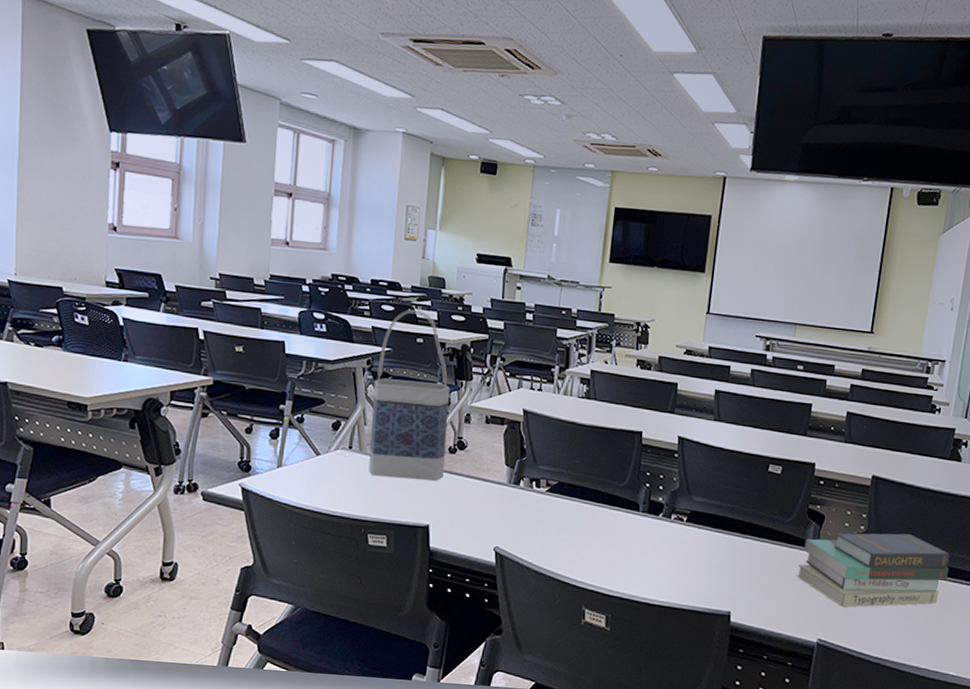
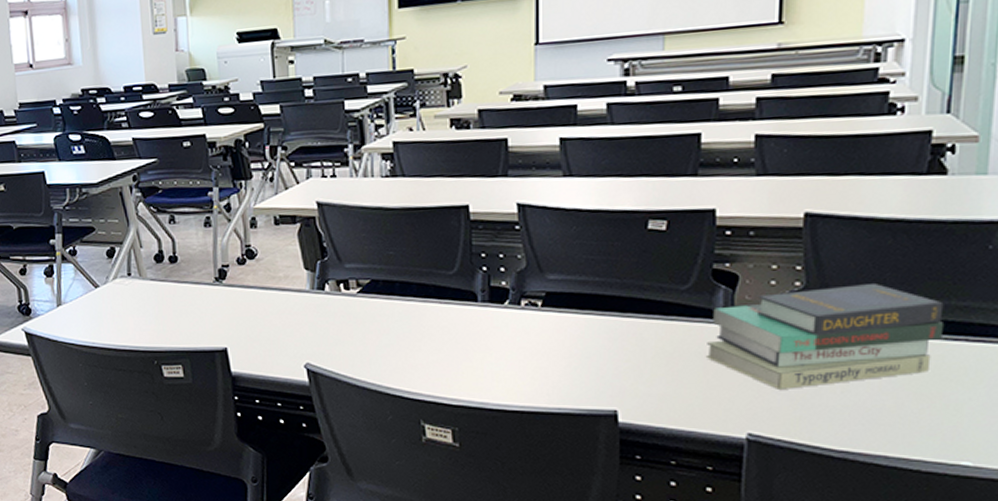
bag: present [368,309,450,481] -> none [143,110,235,301]

